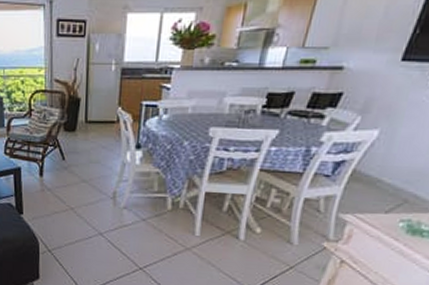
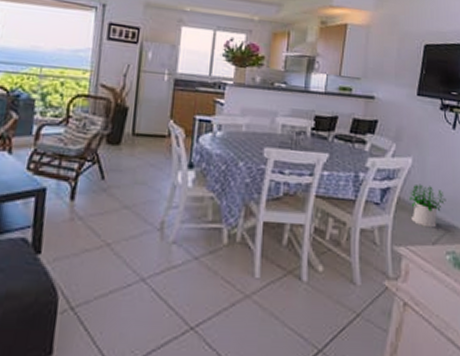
potted plant: none [365,156,413,198] -> present [409,184,446,228]

